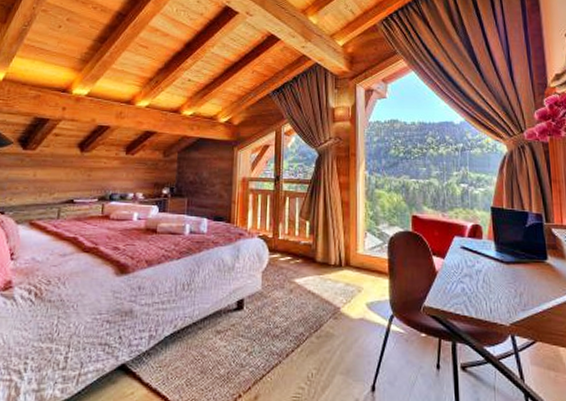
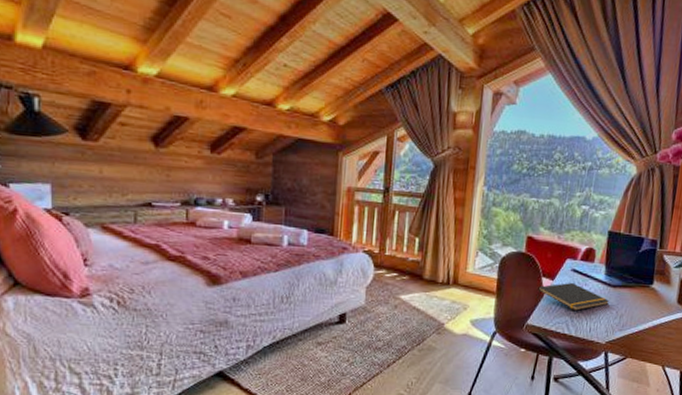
notepad: none [430,260,505,290] -> present [537,282,609,311]

